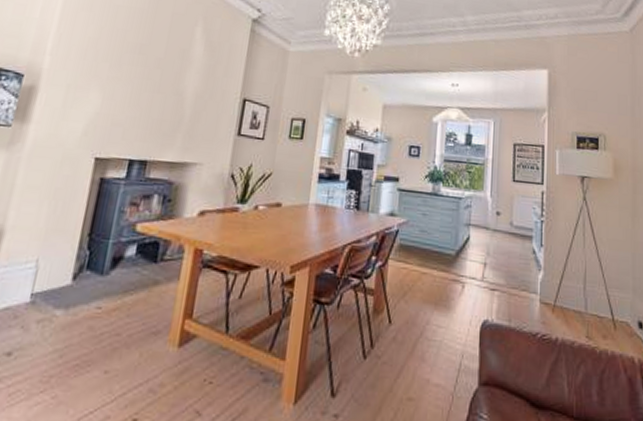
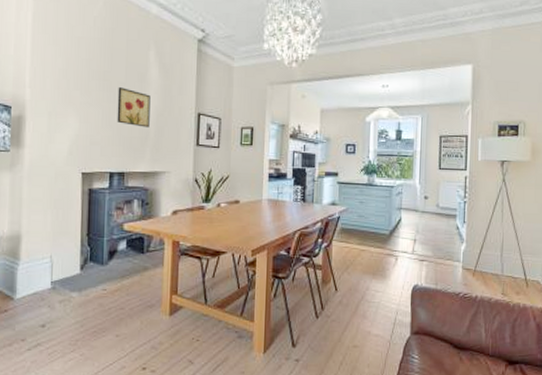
wall art: none [147,63,191,111] -> present [117,87,151,128]

